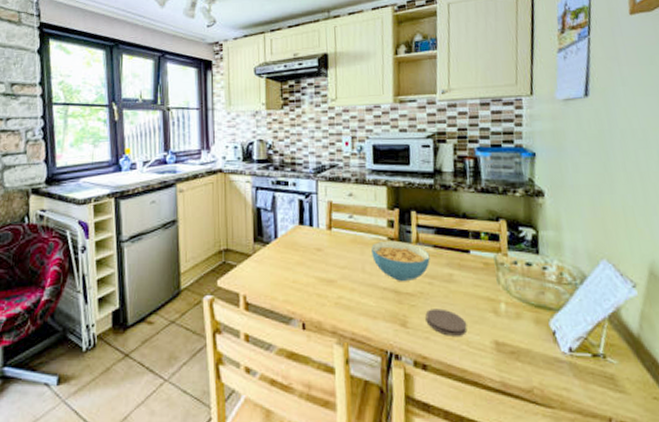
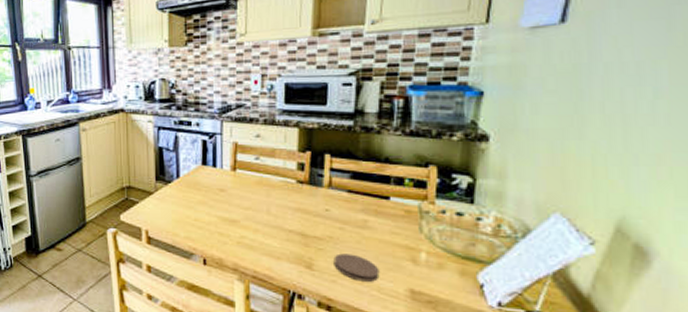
cereal bowl: present [371,241,430,281] -> none [278,185,343,225]

